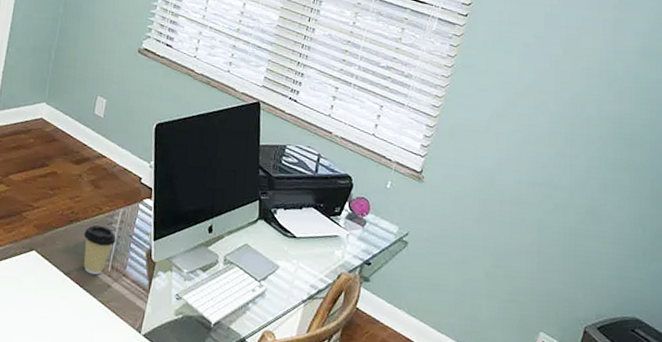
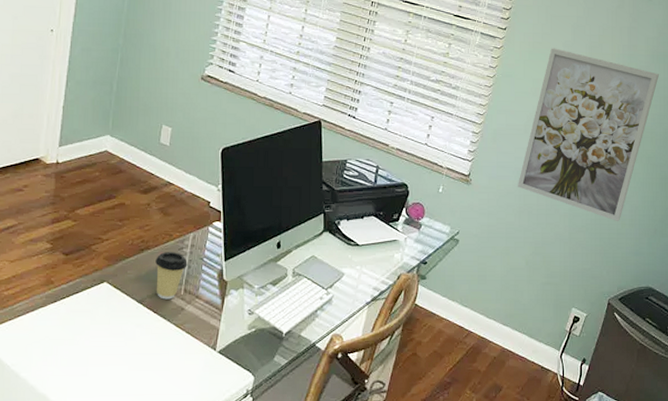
wall art: none [477,38,650,239] -> present [518,48,659,222]

